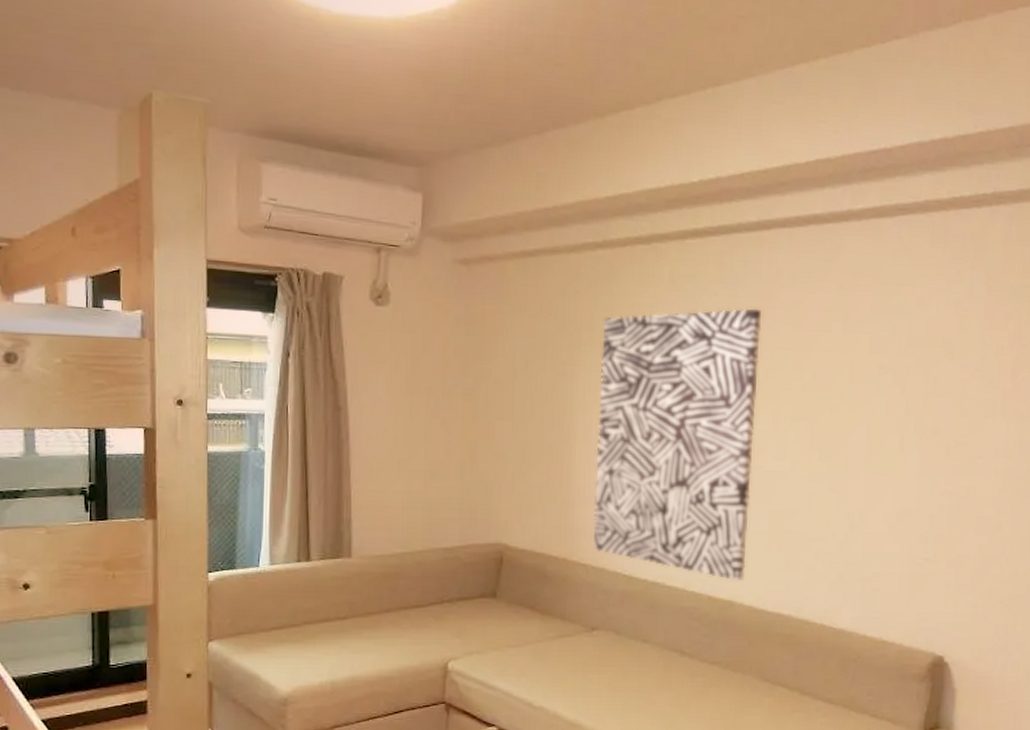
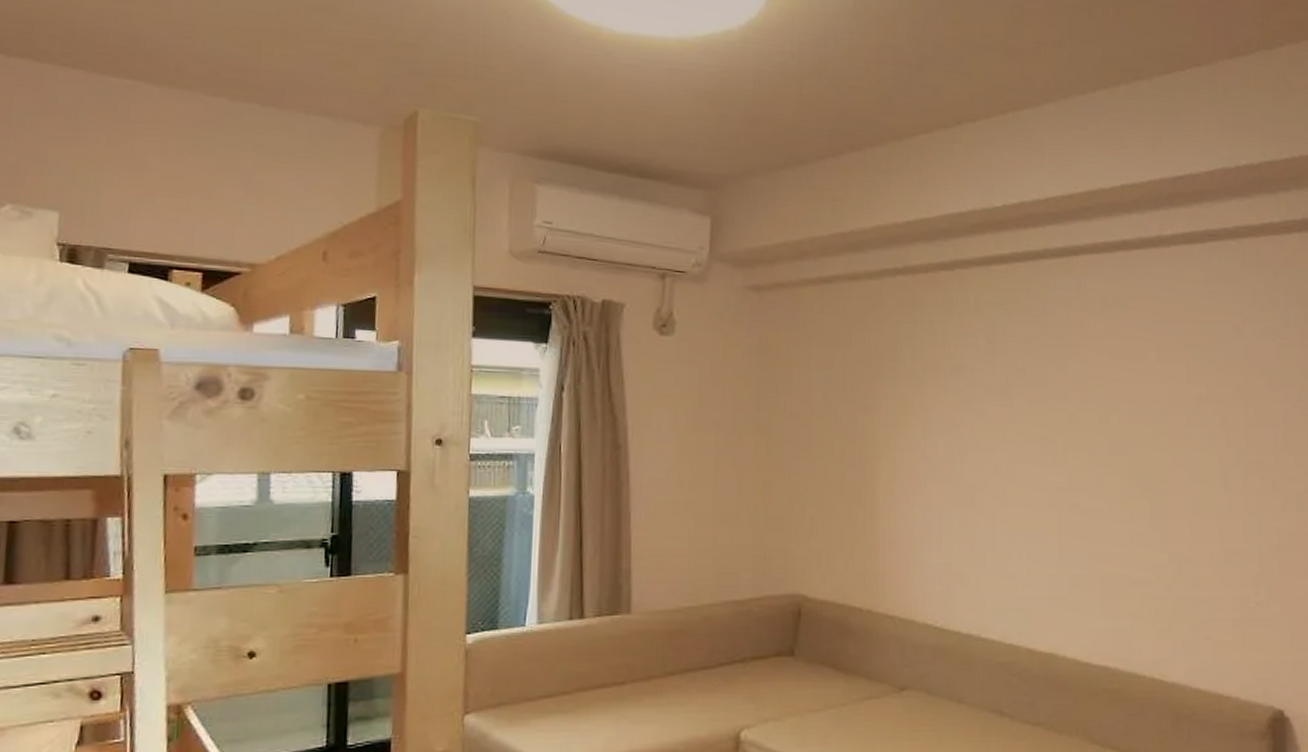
wall art: present [592,308,762,581] -> none [900,337,1073,632]

